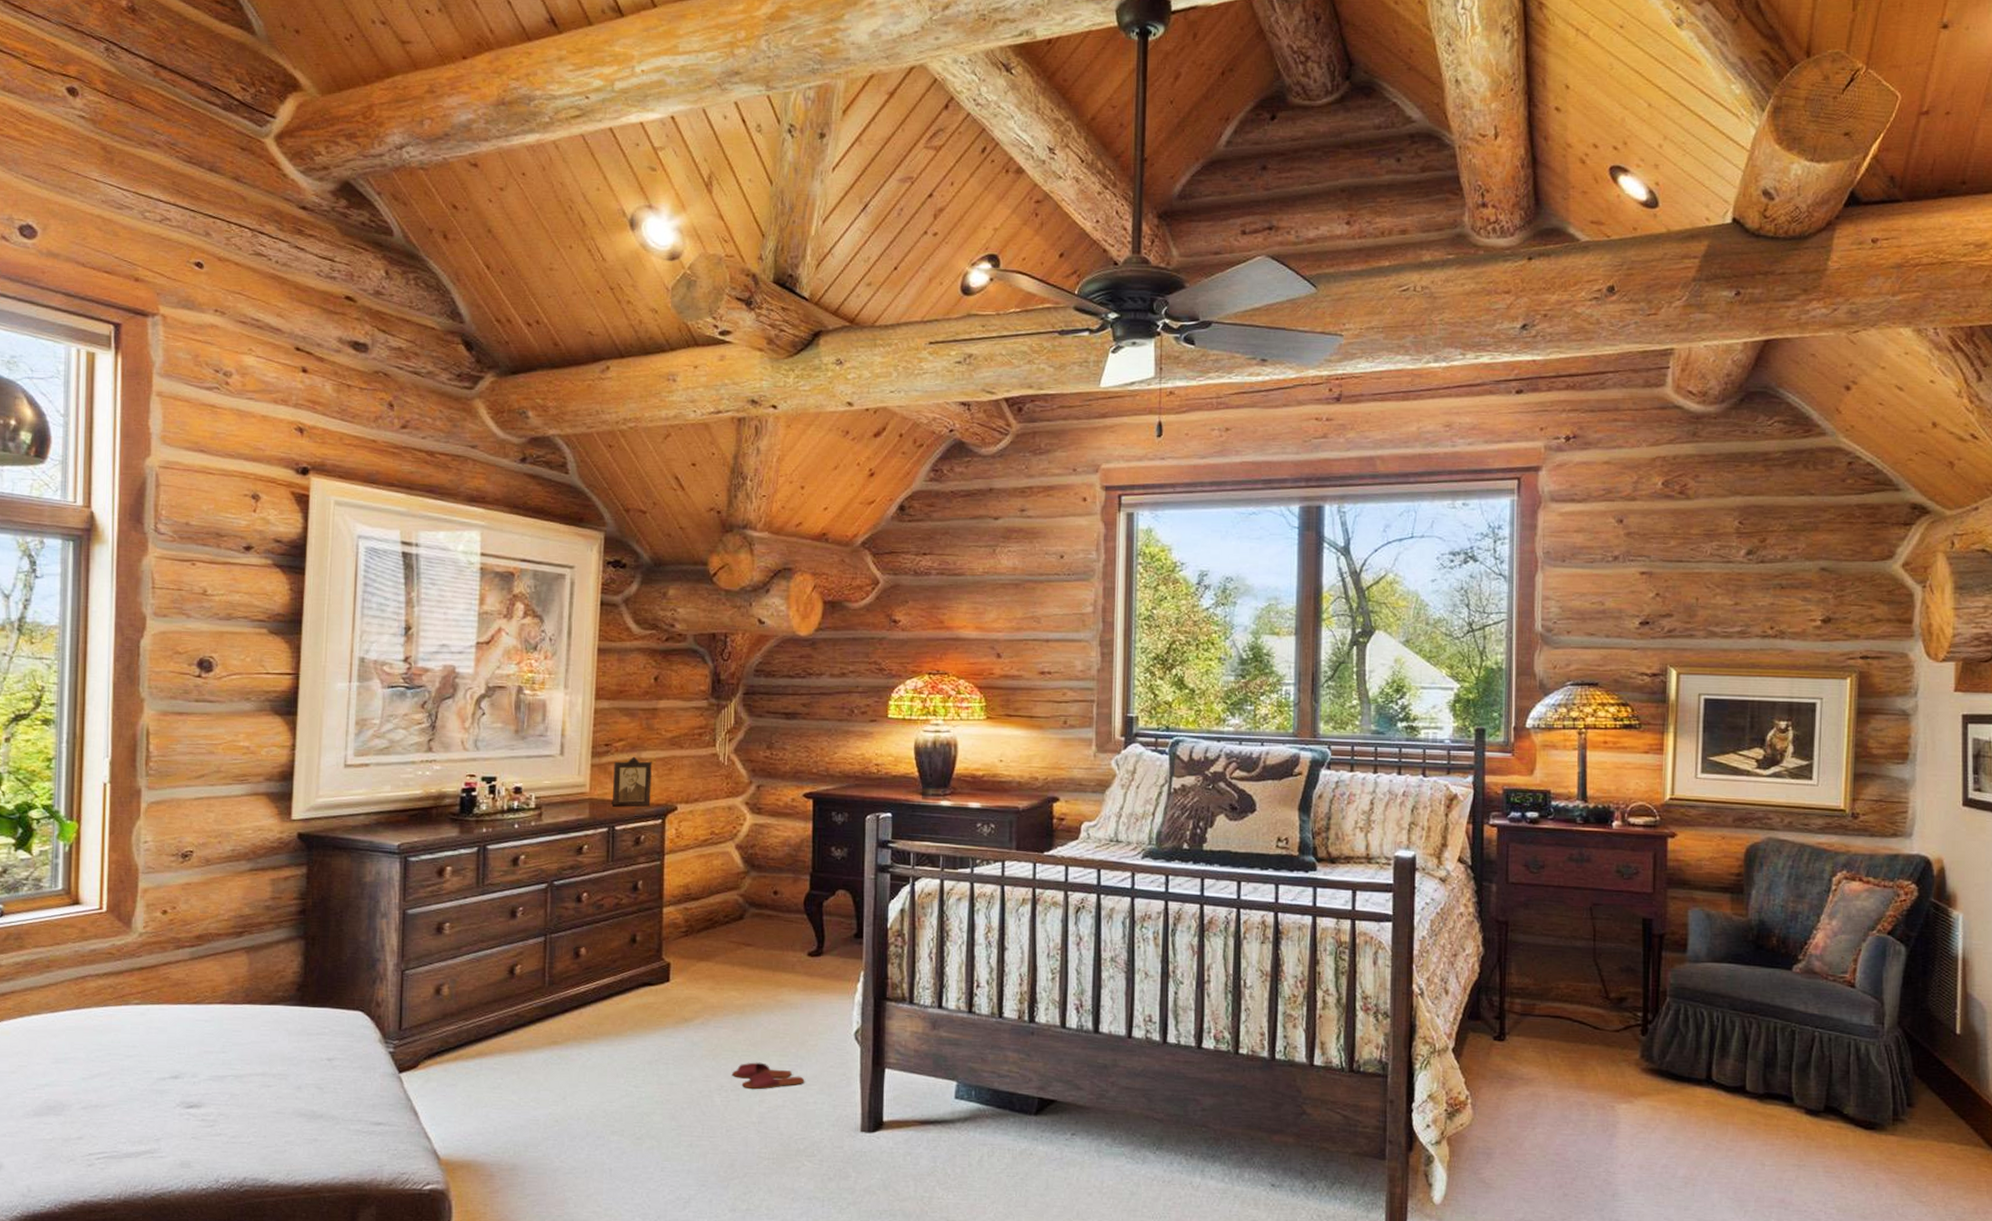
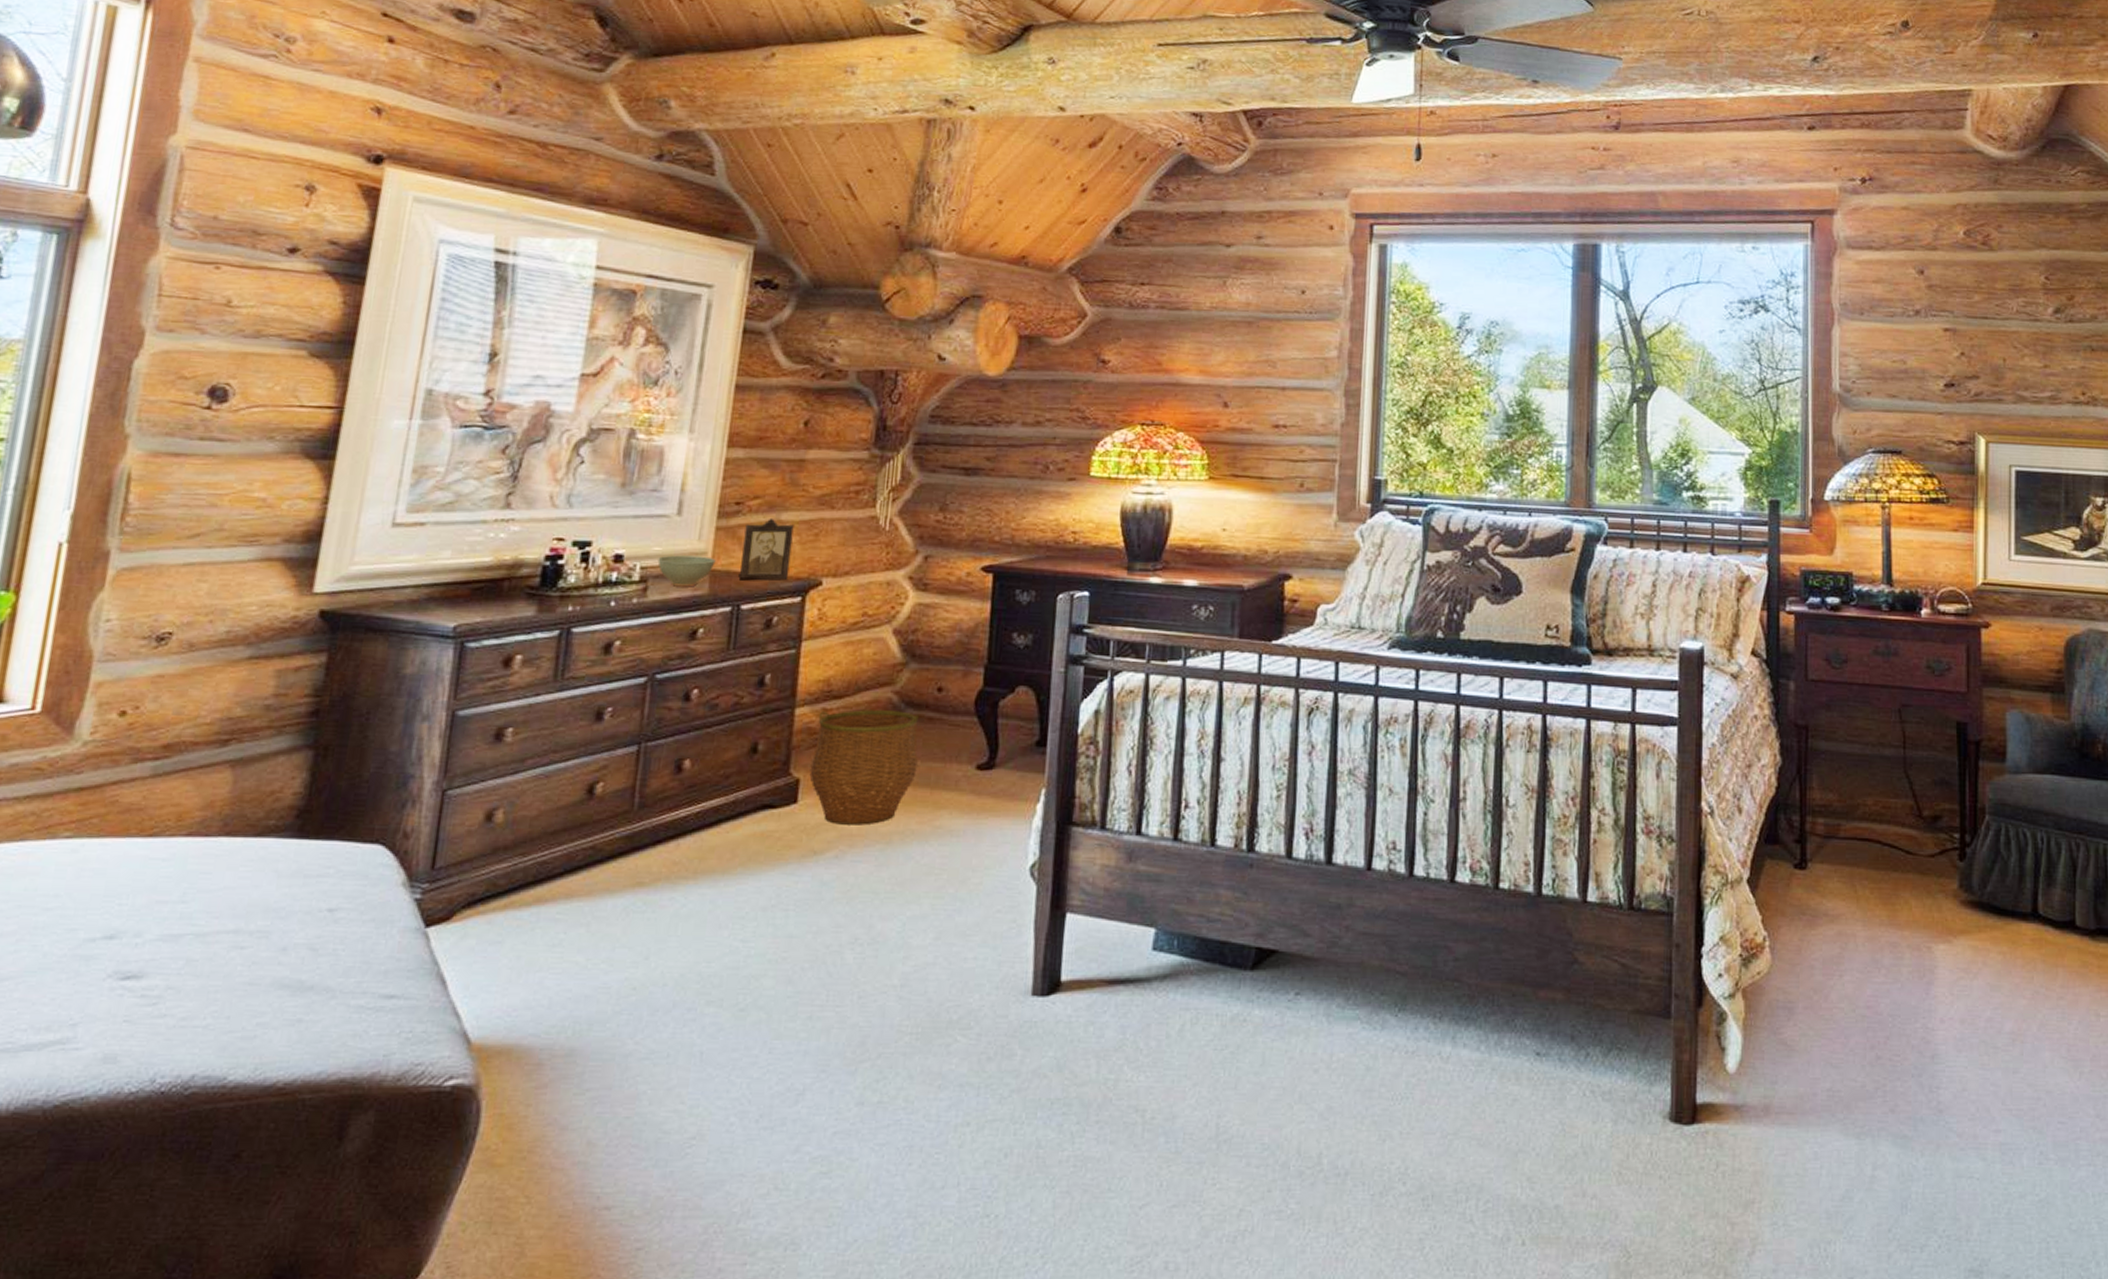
bowl: none [548,787,593,813] -> present [657,555,716,587]
basket: none [677,909,762,999] -> present [809,710,919,825]
slippers: present [732,1062,805,1090] -> none [870,906,964,943]

